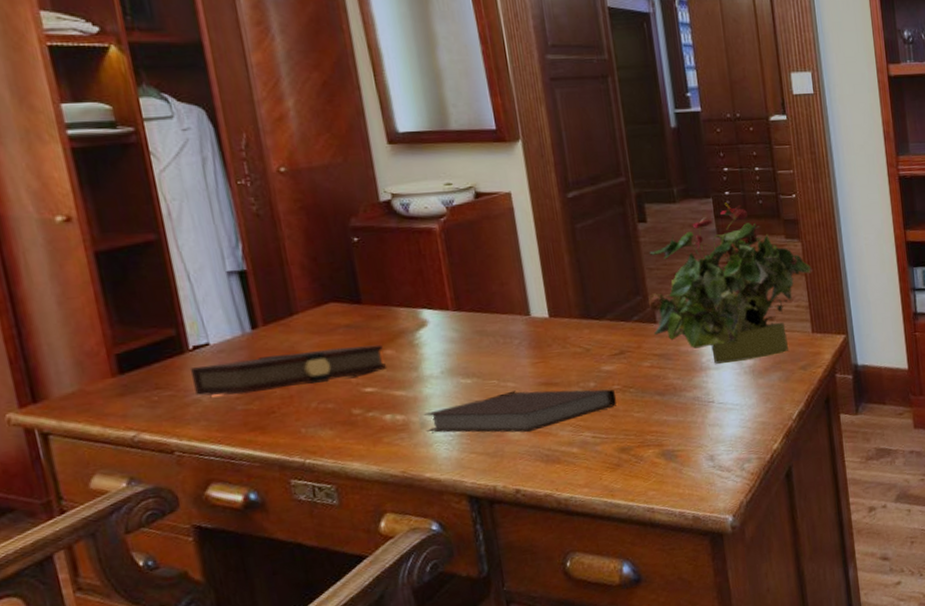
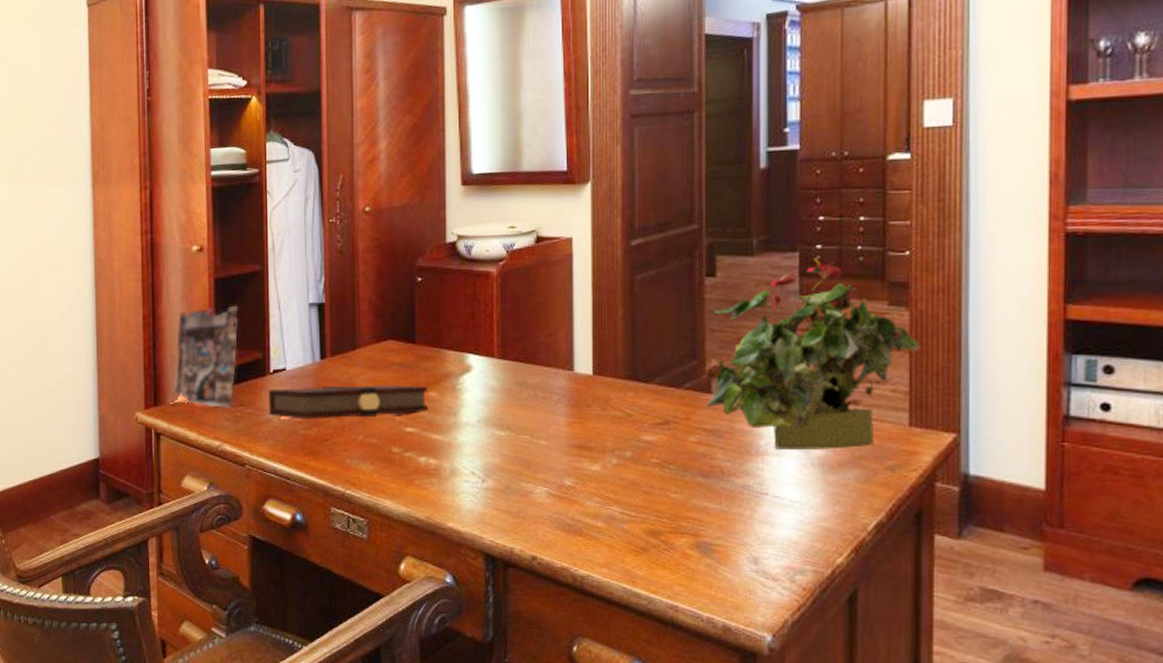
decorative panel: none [50,280,146,397] -> present [167,305,239,408]
notebook: present [423,389,617,433] -> none [454,451,654,497]

